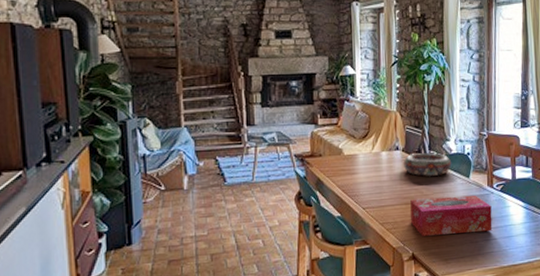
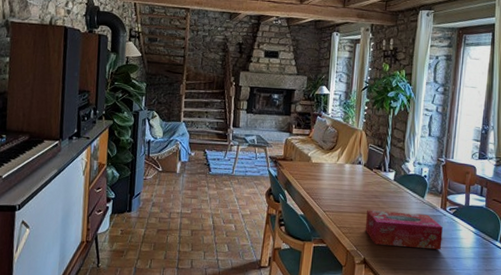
decorative bowl: present [403,152,452,177] -> none [363,169,409,193]

